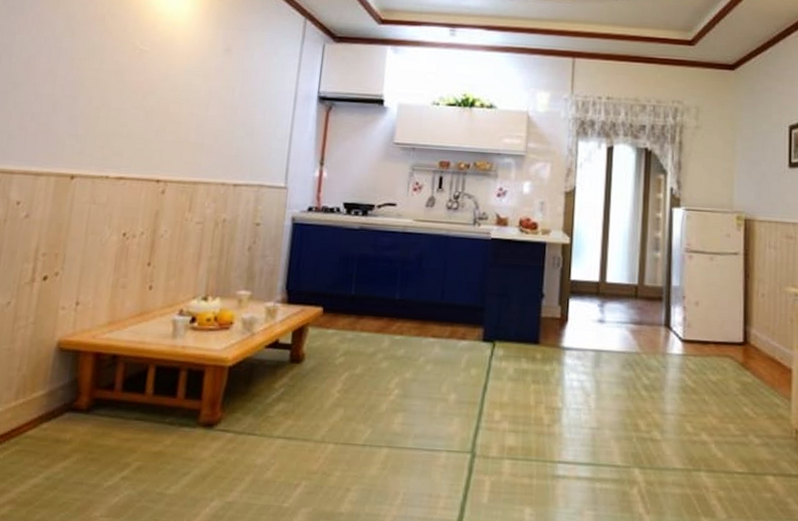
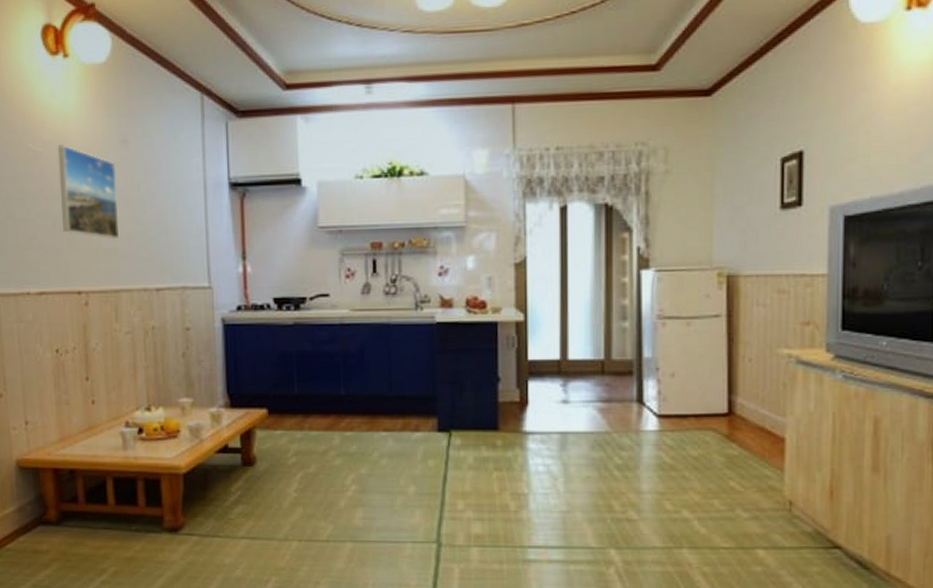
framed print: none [154,47,215,136] -> present [57,145,119,240]

